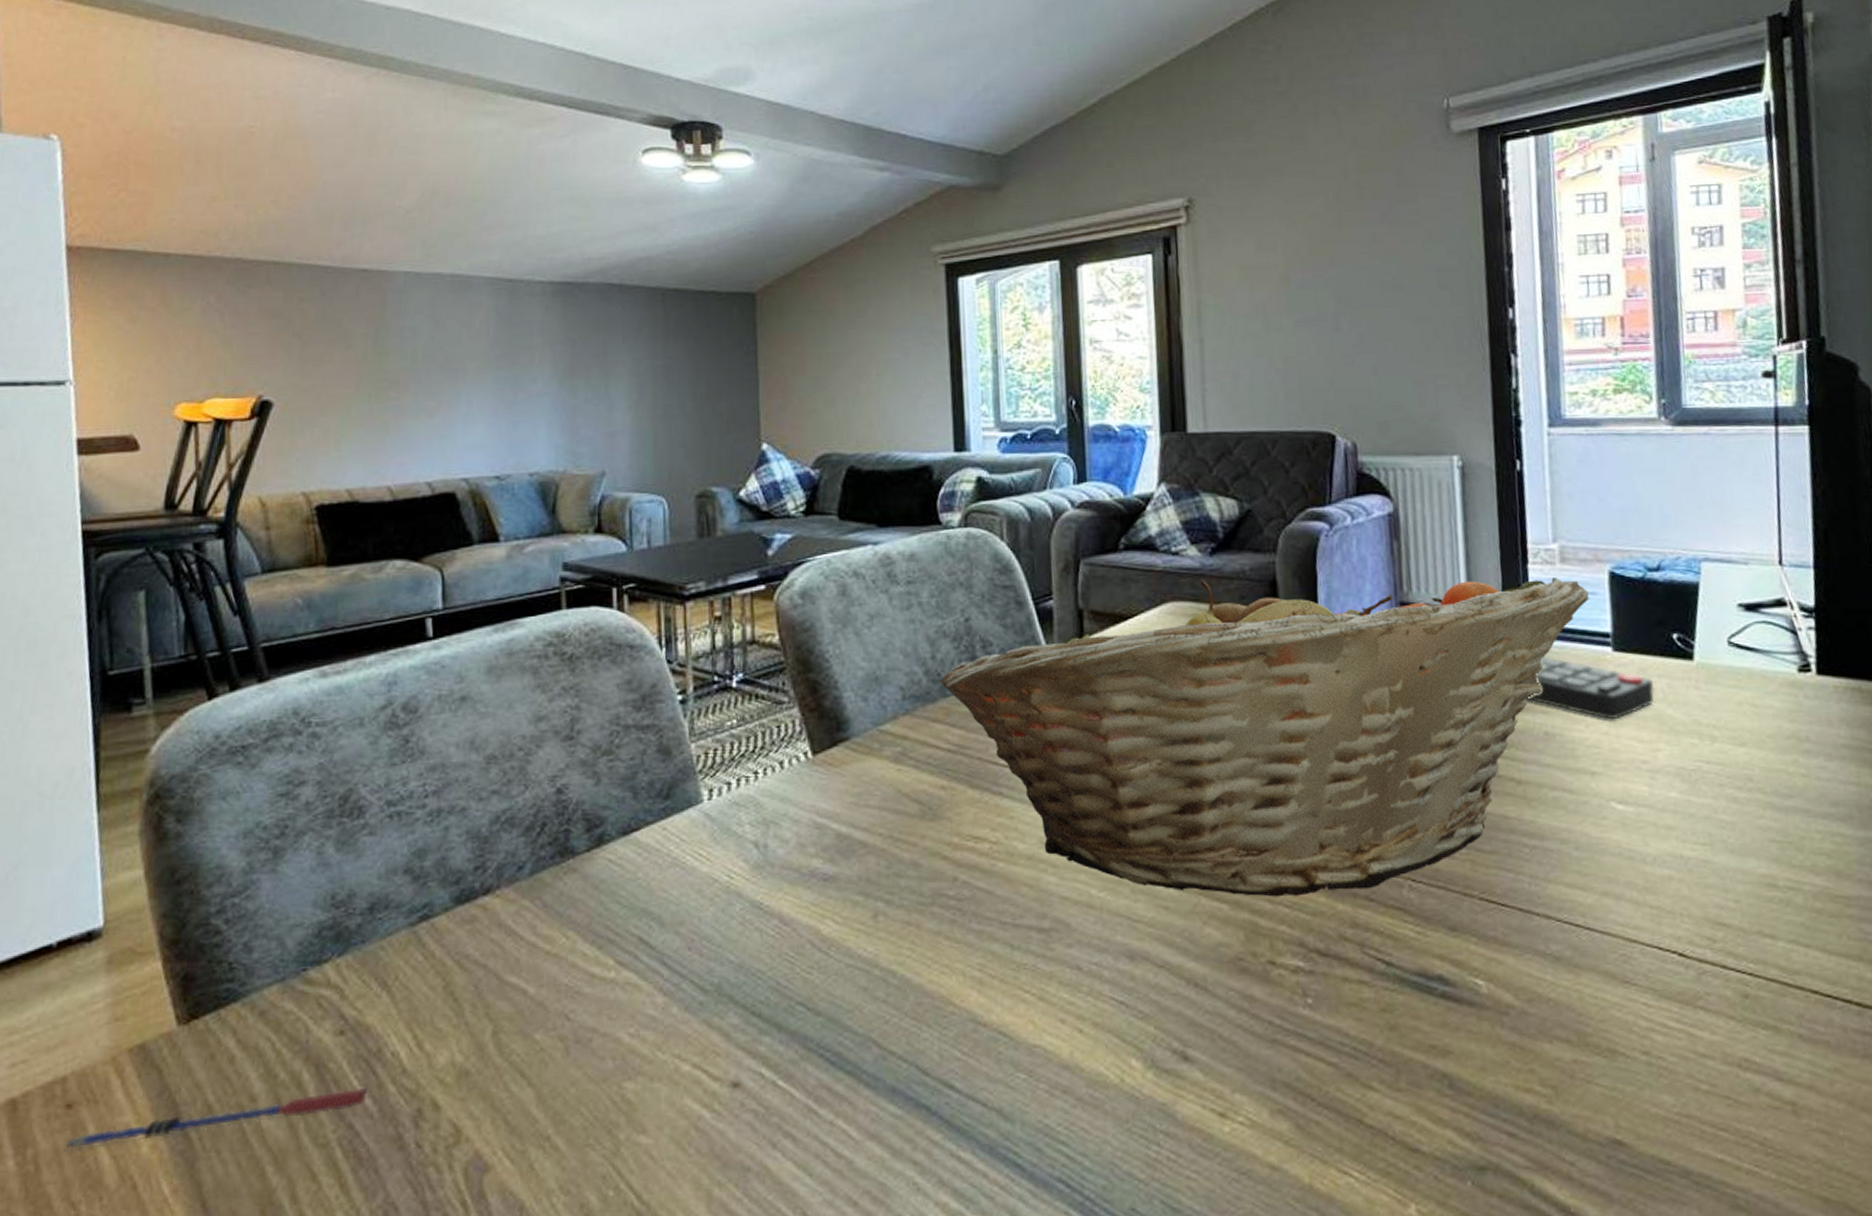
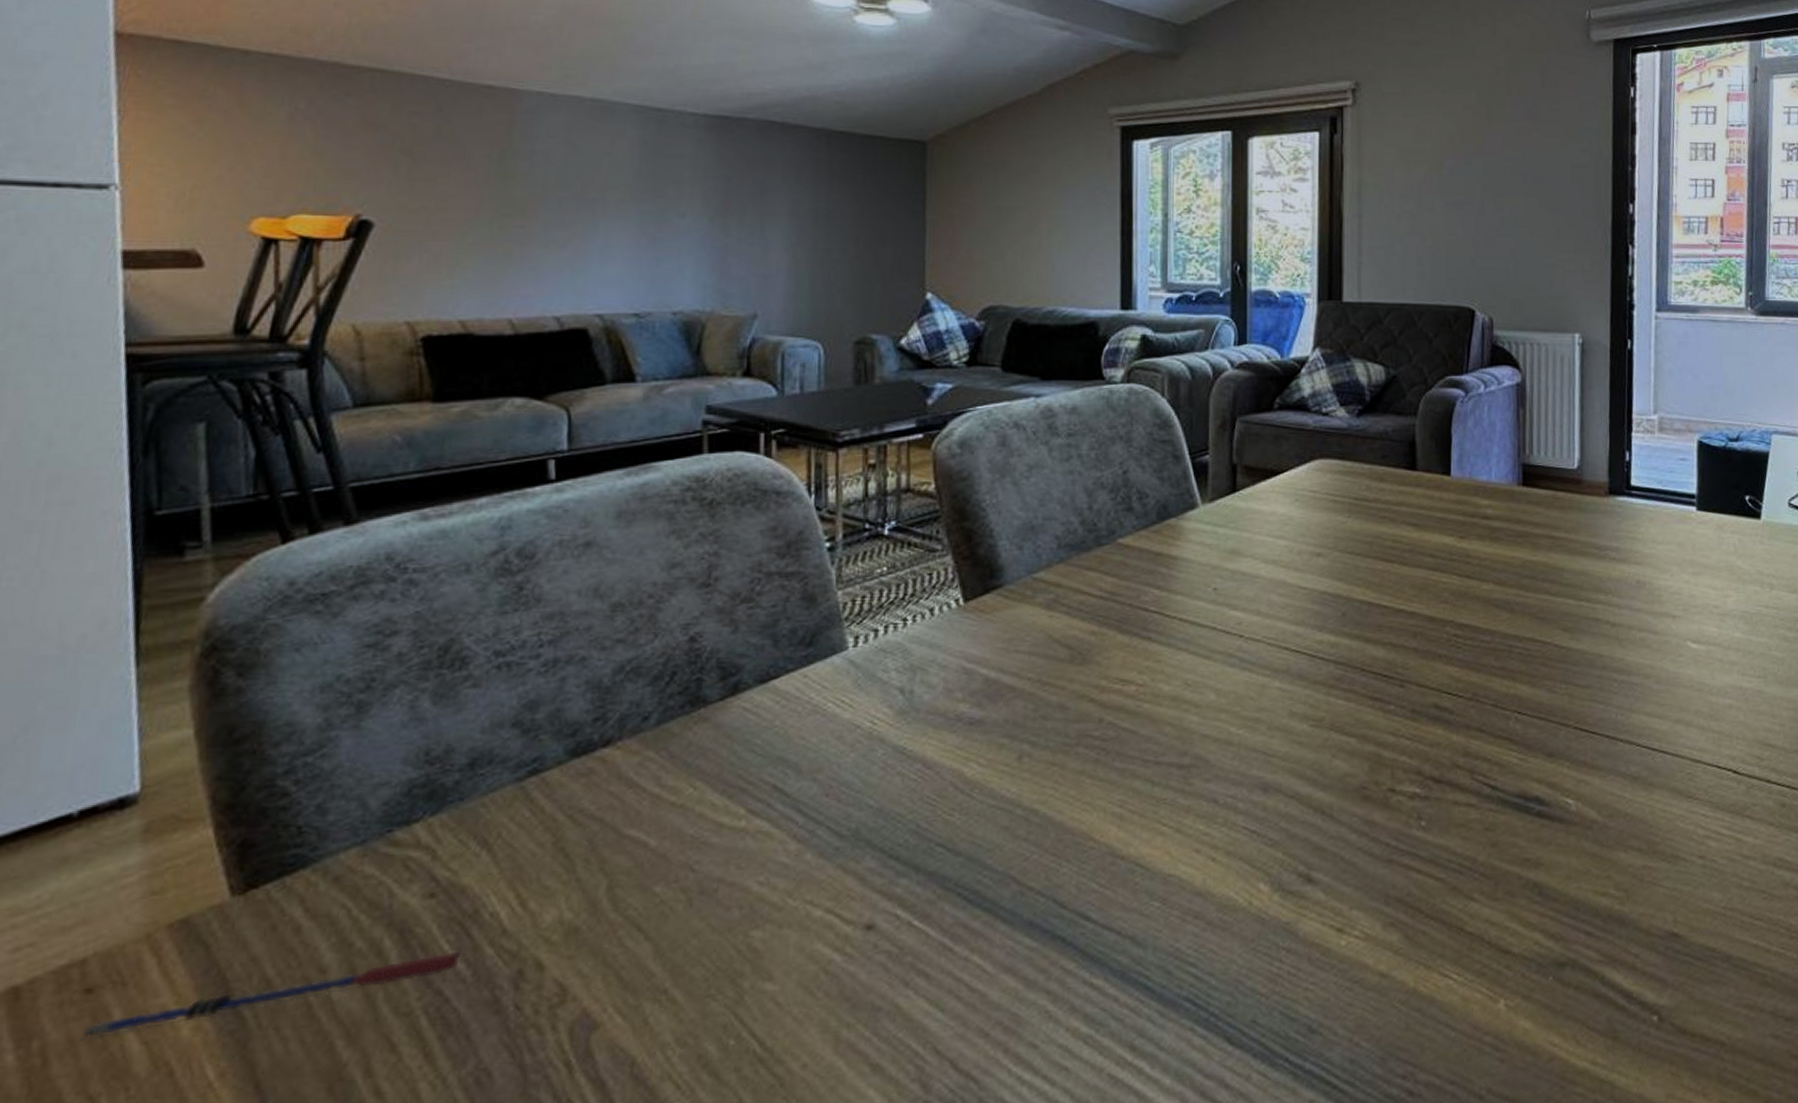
fruit basket: present [940,578,1590,897] -> none [1095,438,1681,731]
remote control: present [1525,656,1655,719] -> none [1623,514,1728,569]

